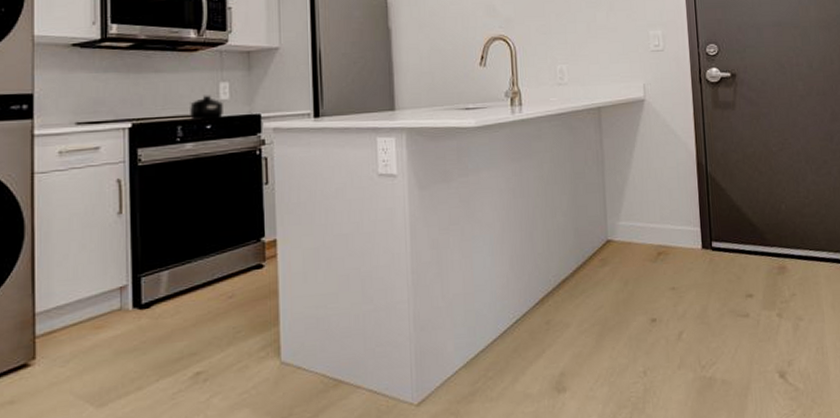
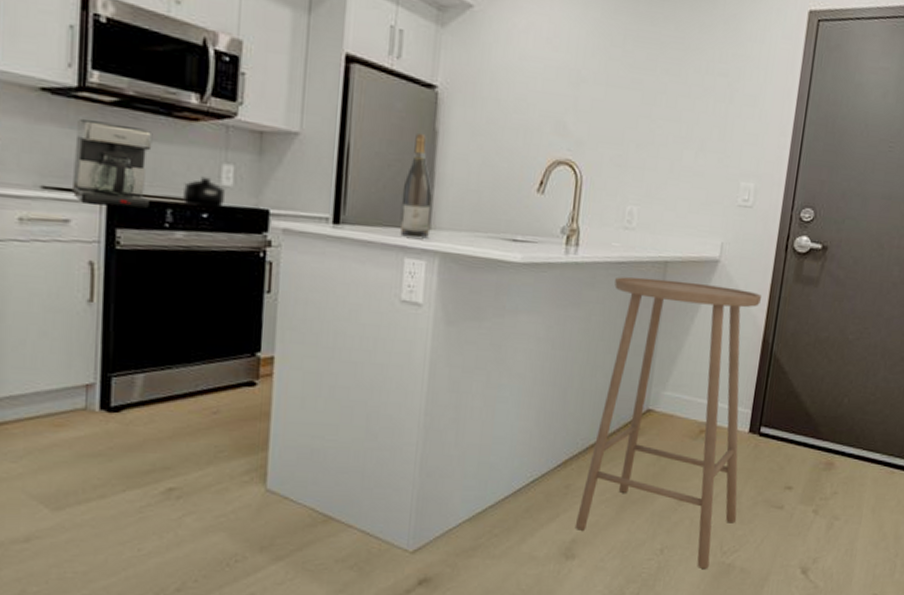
coffee maker: none [100,63,163,131] -> present [71,118,153,209]
wine bottle: none [368,32,396,120] -> present [399,132,433,239]
stool: none [558,121,708,386] -> present [574,277,761,569]

